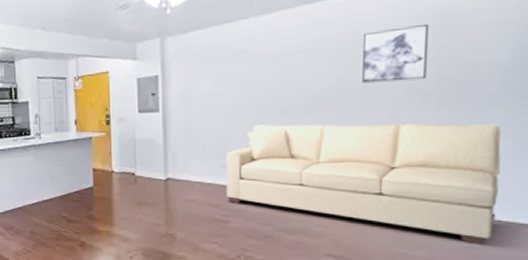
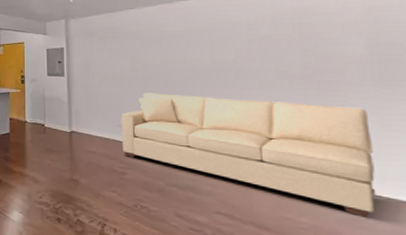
wall art: present [362,25,429,83] -> none [233,22,293,65]

